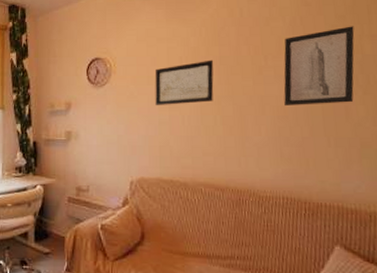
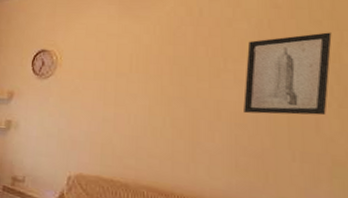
wall art: present [154,60,214,106] -> none [100,59,167,103]

